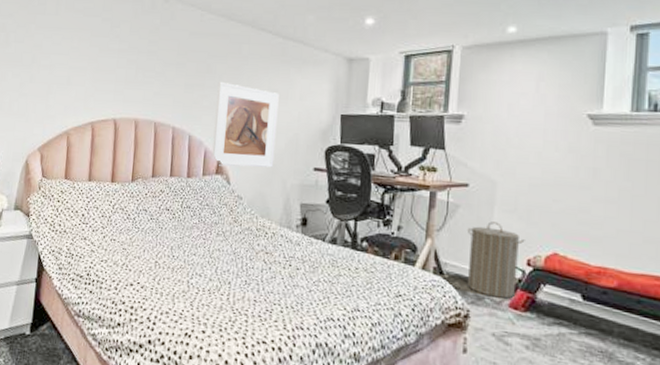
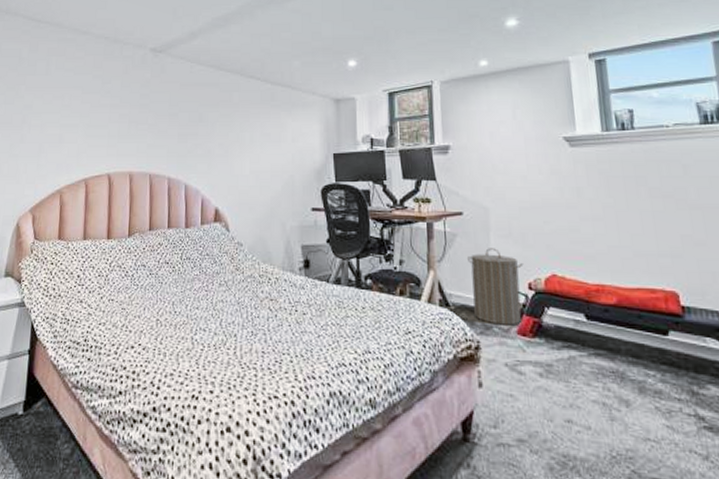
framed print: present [211,81,279,168] -> none [209,129,272,214]

